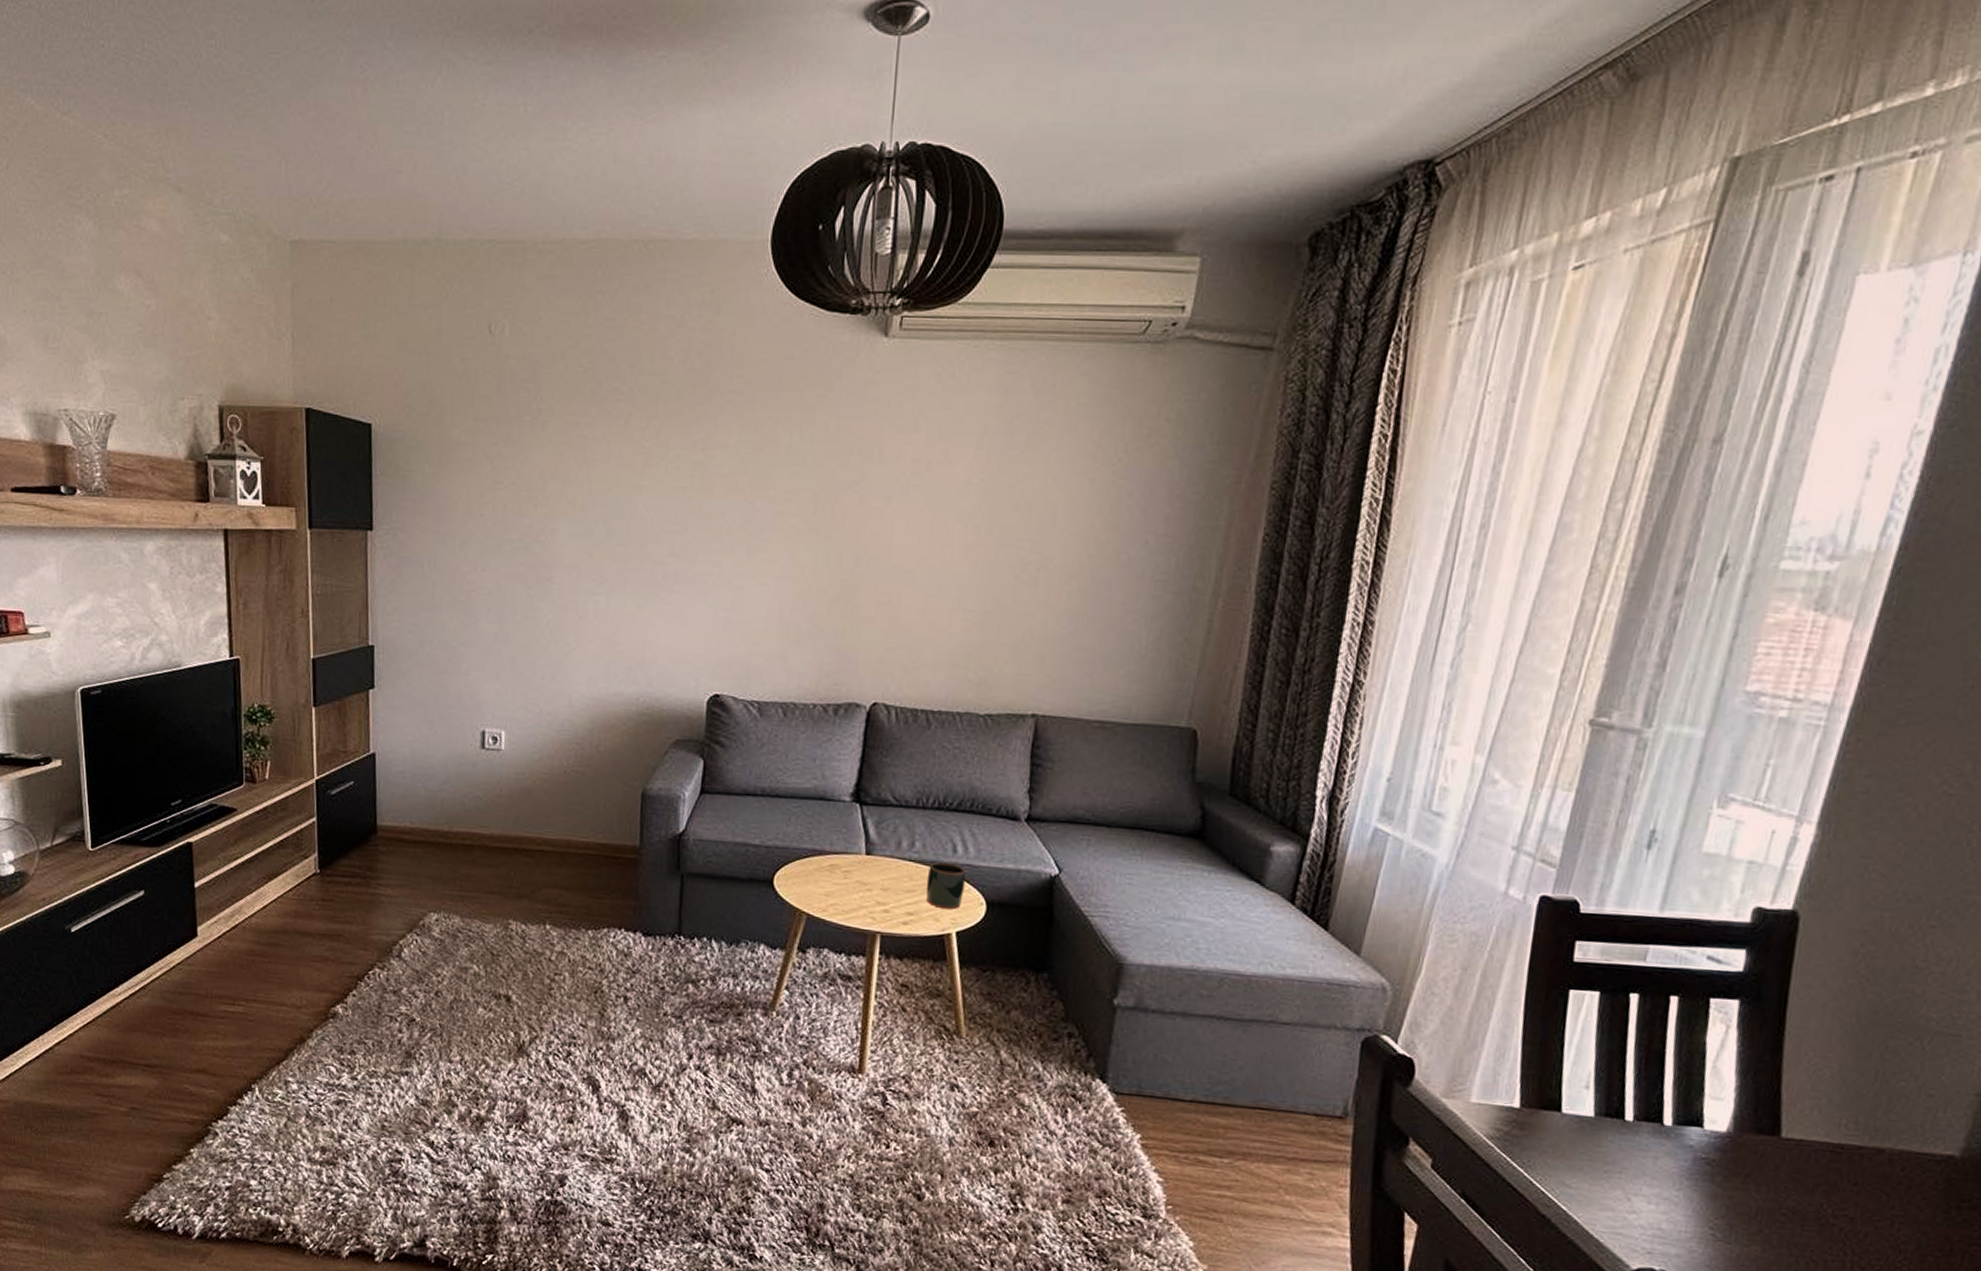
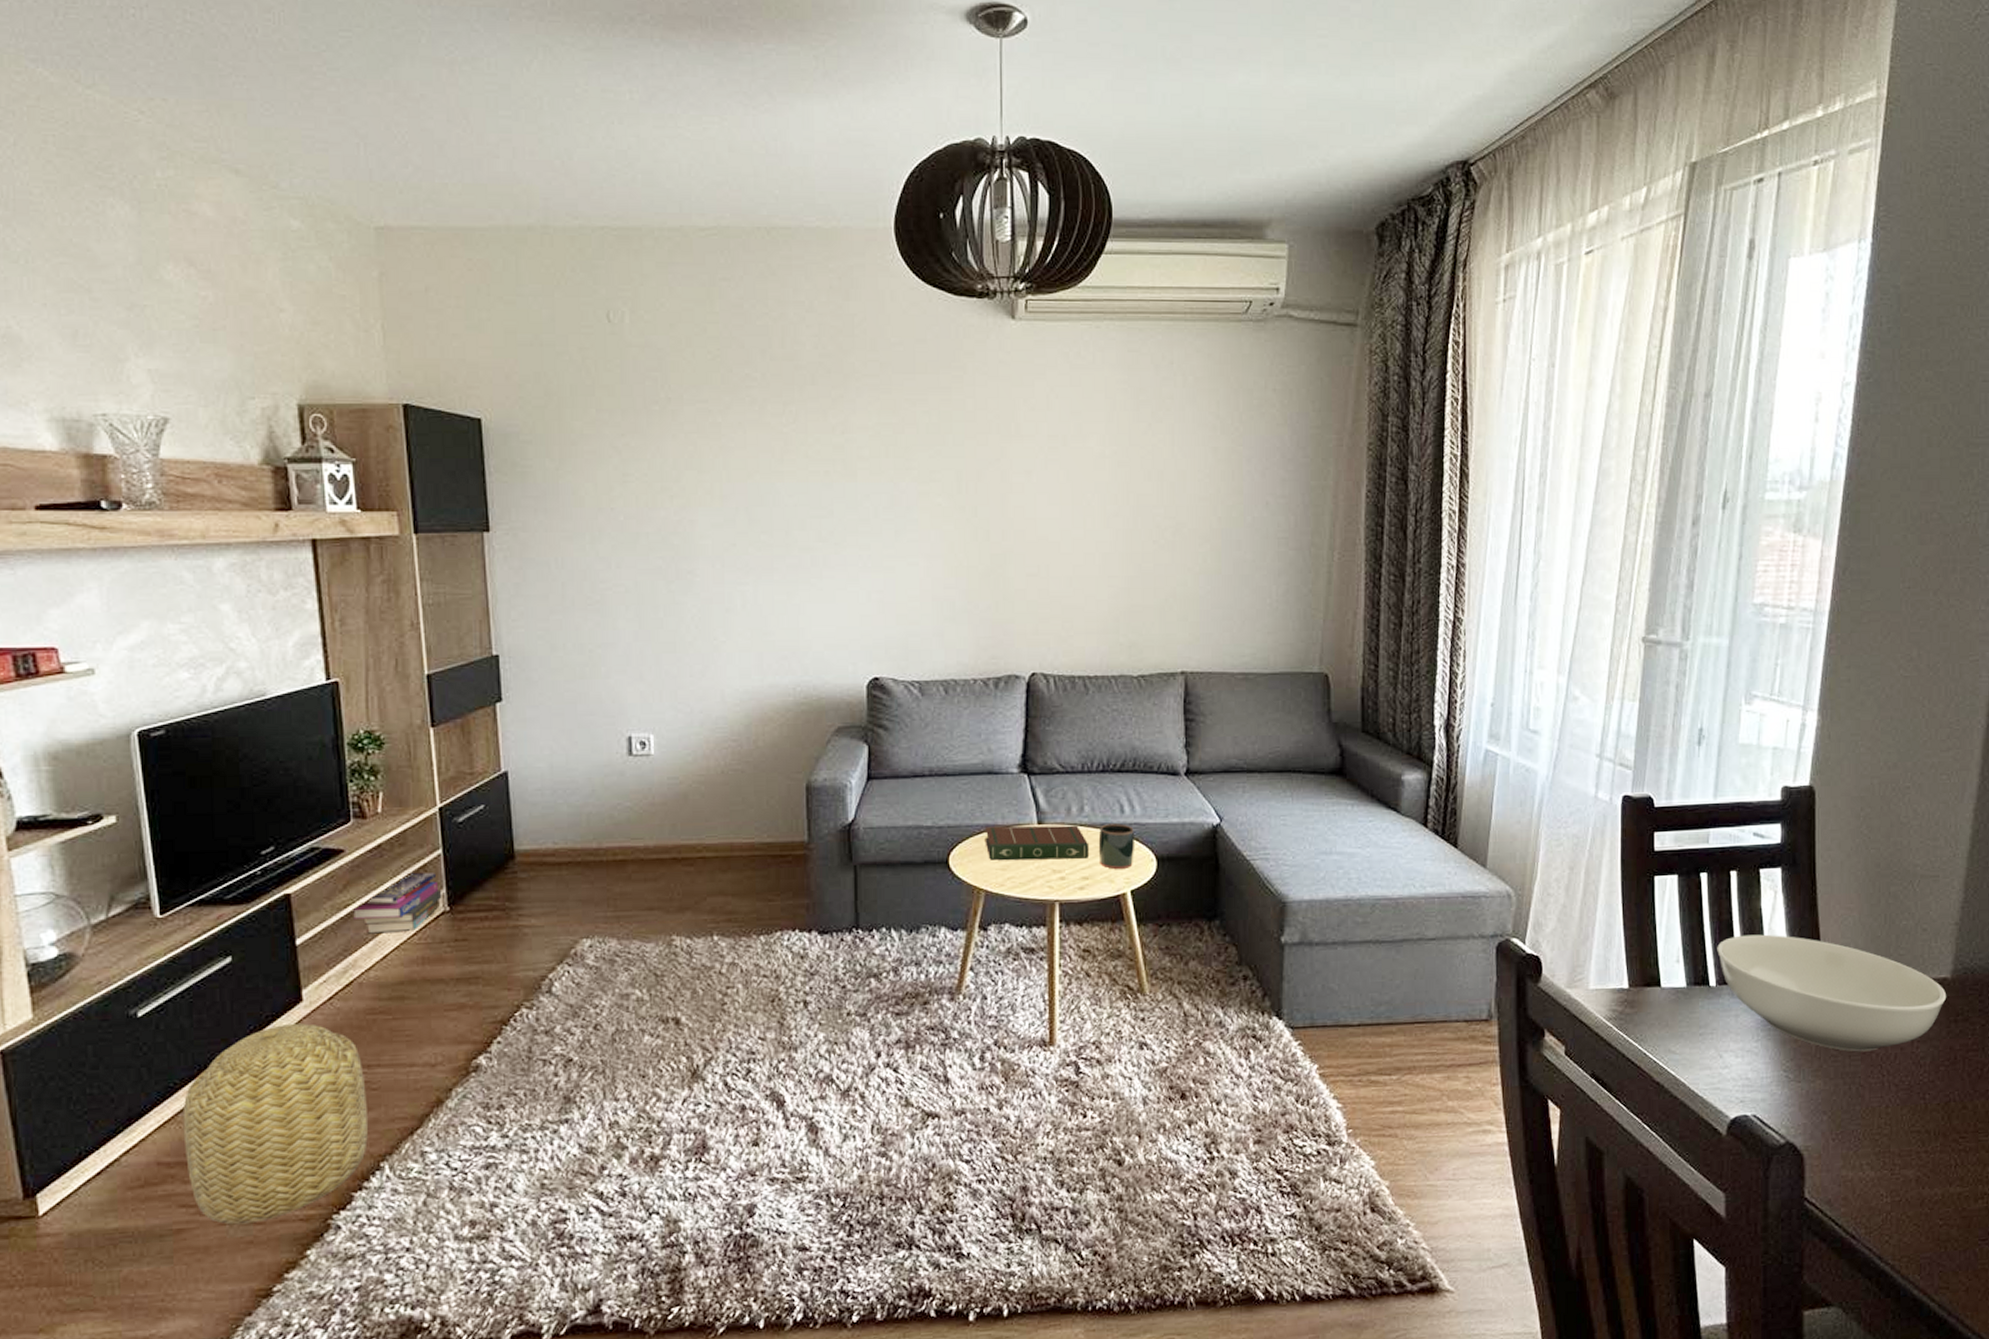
basket: none [101,954,244,1118] -> present [182,1024,368,1225]
books: none [241,834,315,887] -> present [353,872,443,934]
book: none [811,851,917,894] -> present [984,825,1090,860]
bowl: none [1640,1069,1951,1224] -> present [1717,934,1947,1052]

